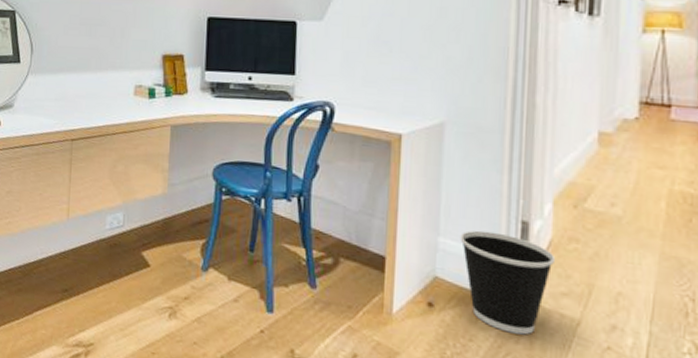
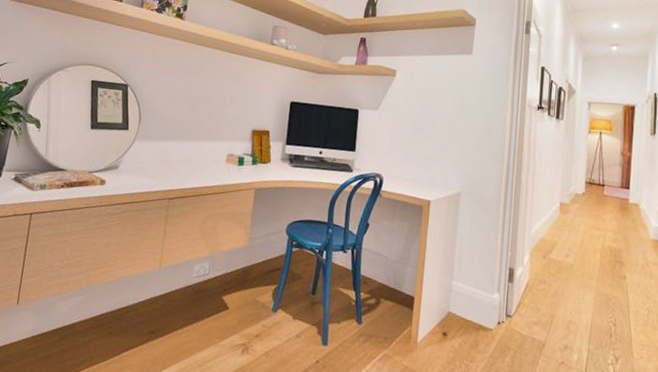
wastebasket: present [460,230,554,335] -> none [467,275,530,355]

